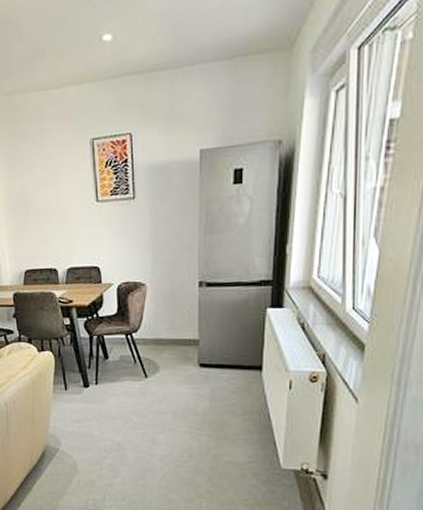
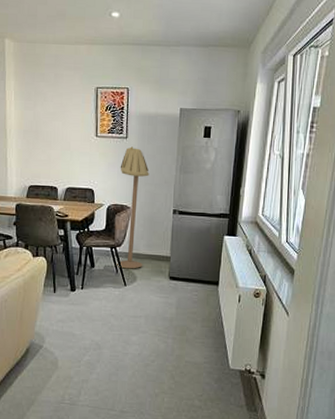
floor lamp: none [128,208,166,358] -> present [116,146,149,269]

